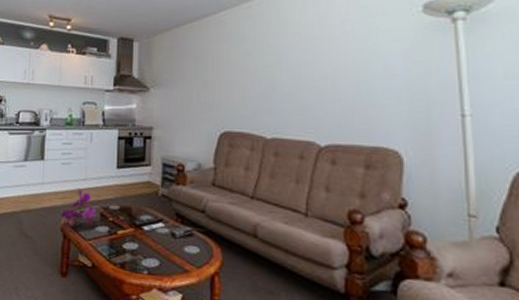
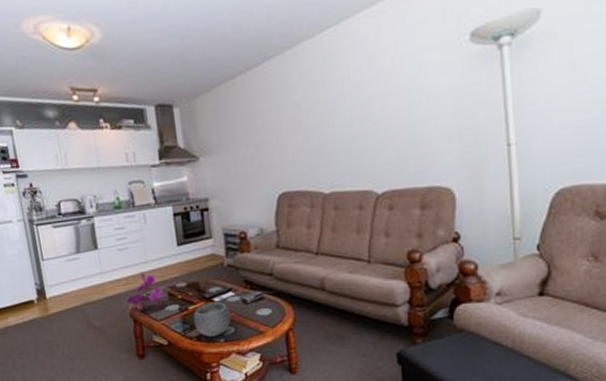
bowl: none [120,230,158,267] -> present [193,301,231,337]

